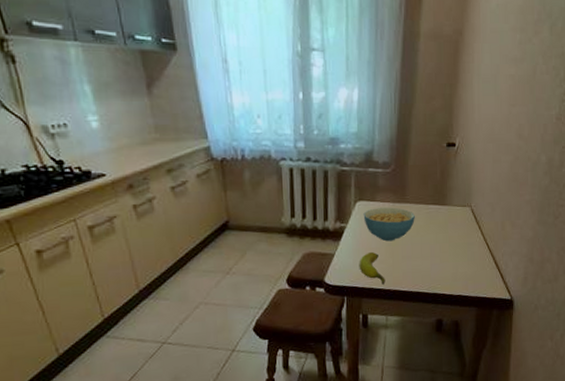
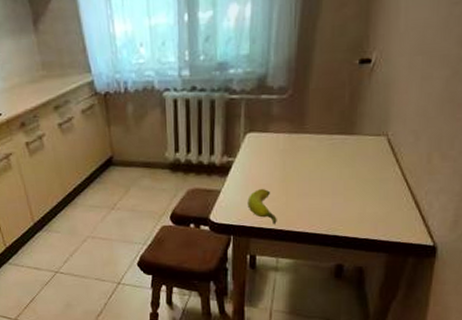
cereal bowl: present [363,207,415,242] -> none [254,138,315,177]

